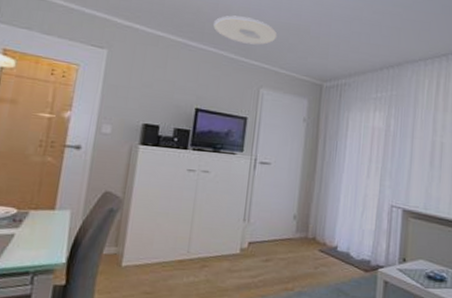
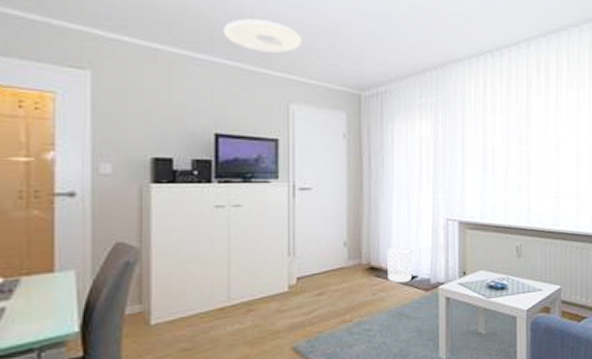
waste bin: none [330,225,356,261] -> present [386,247,413,284]

